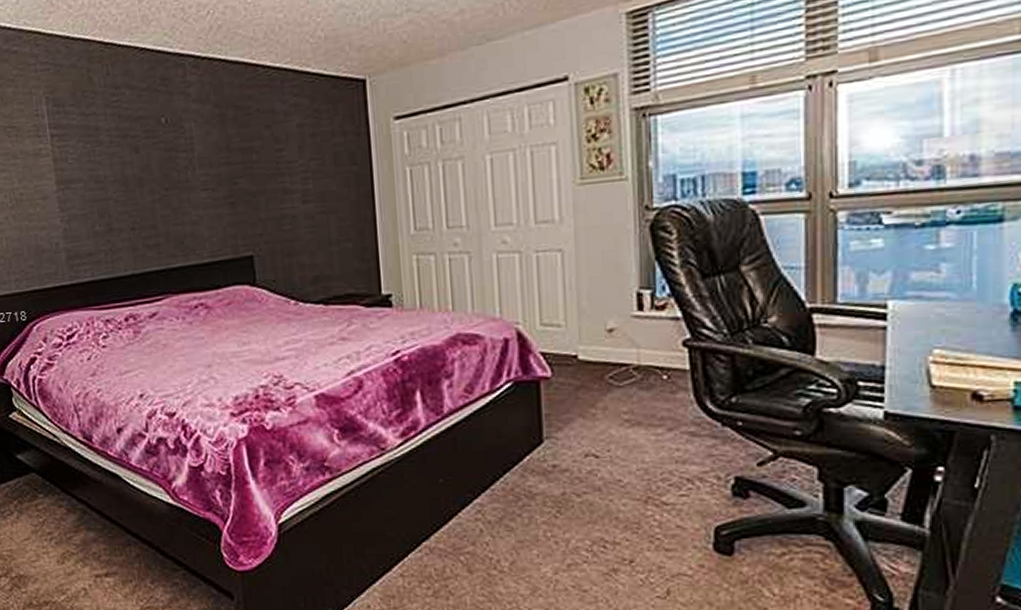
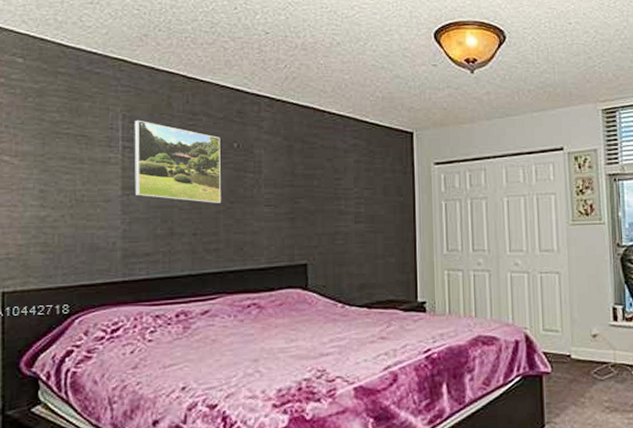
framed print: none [58,101,156,192] -> present [134,120,222,203]

